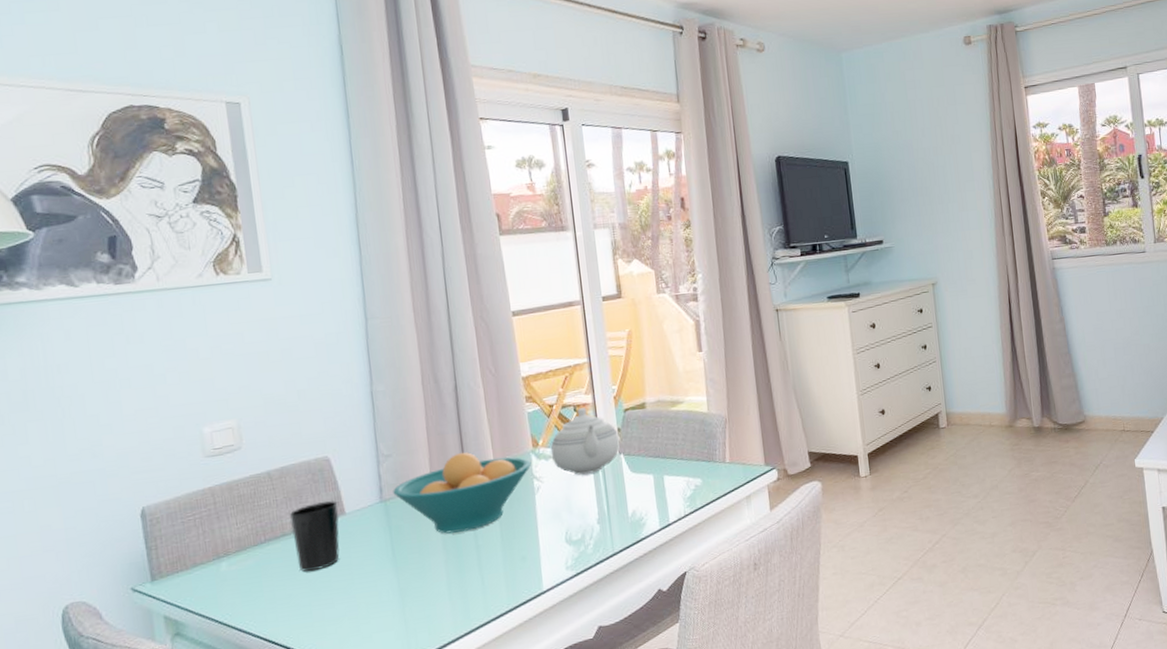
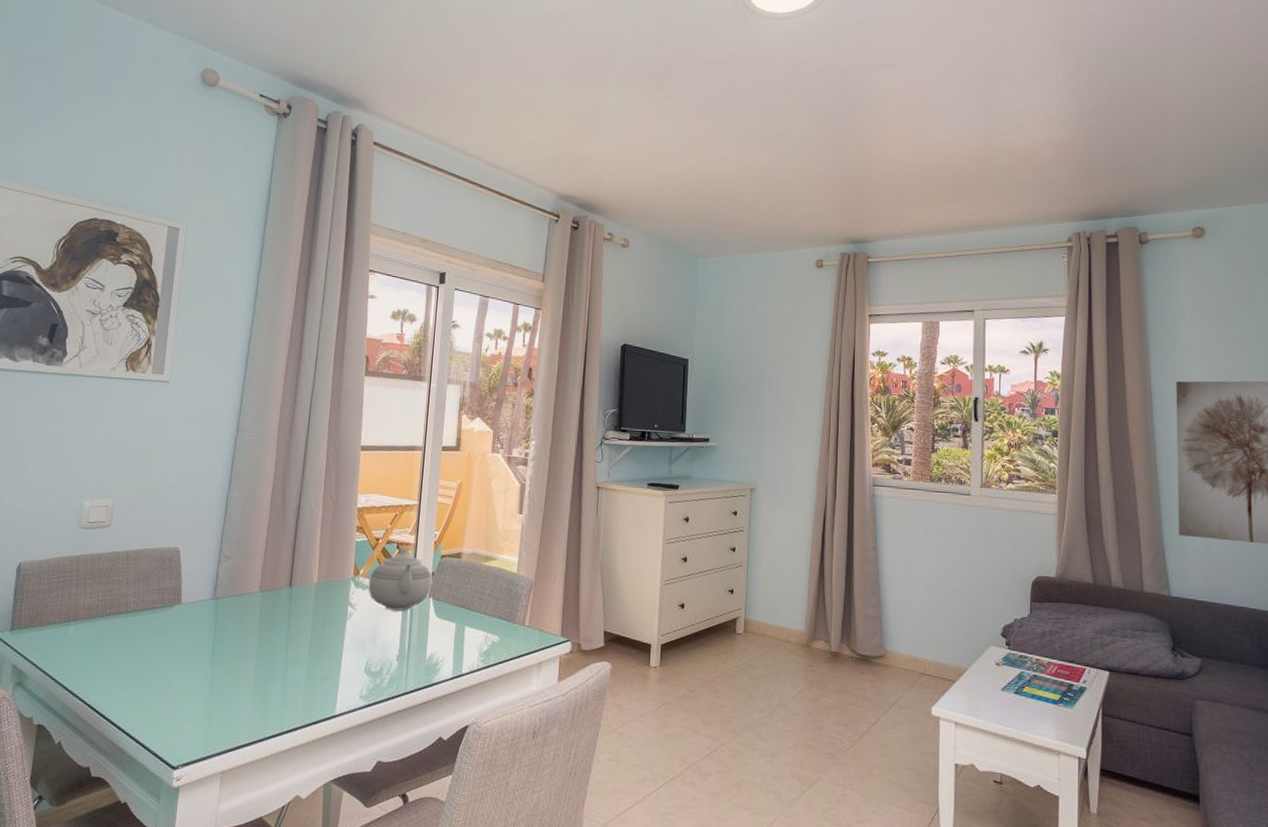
cup: present [289,501,340,572] -> none [132,588,177,651]
fruit bowl: present [393,452,532,534] -> none [225,567,350,642]

